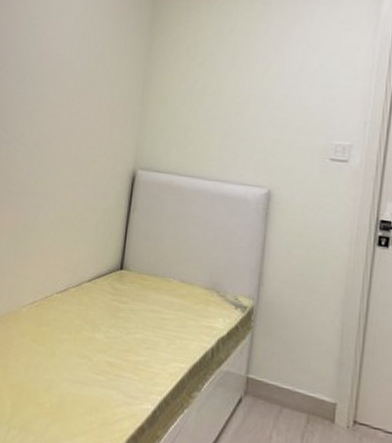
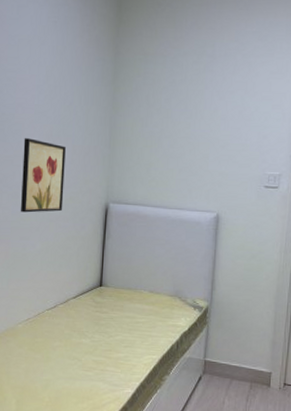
wall art: none [34,91,91,177] -> present [20,138,66,213]

